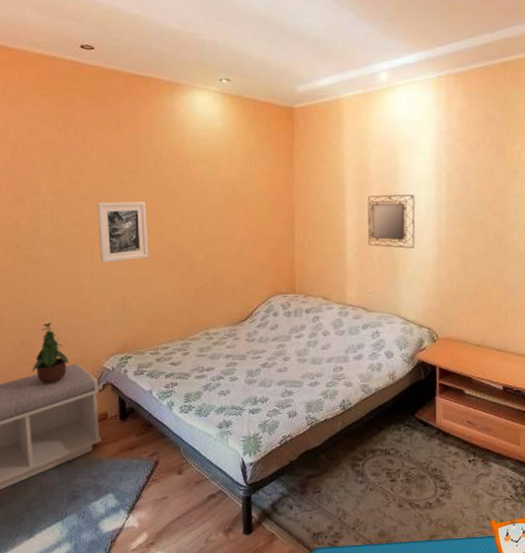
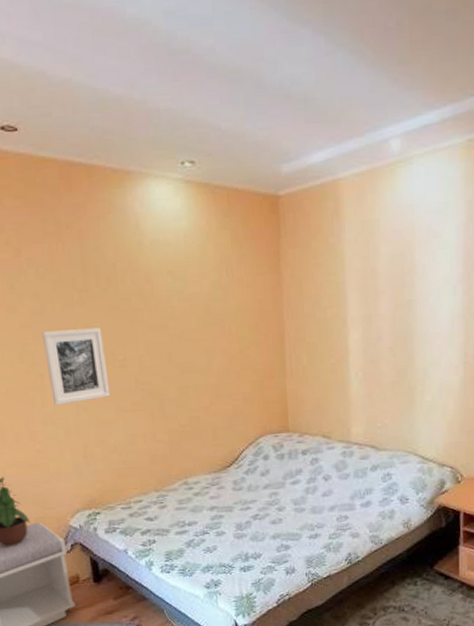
home mirror: present [367,194,415,249] -> none [375,302,436,372]

